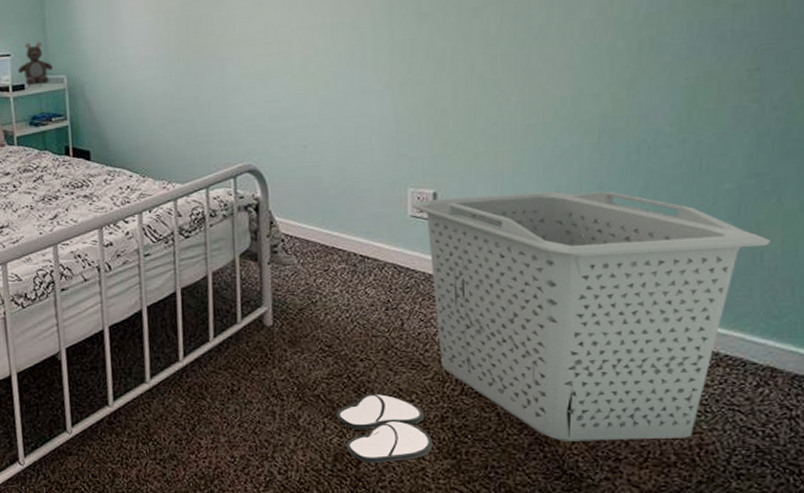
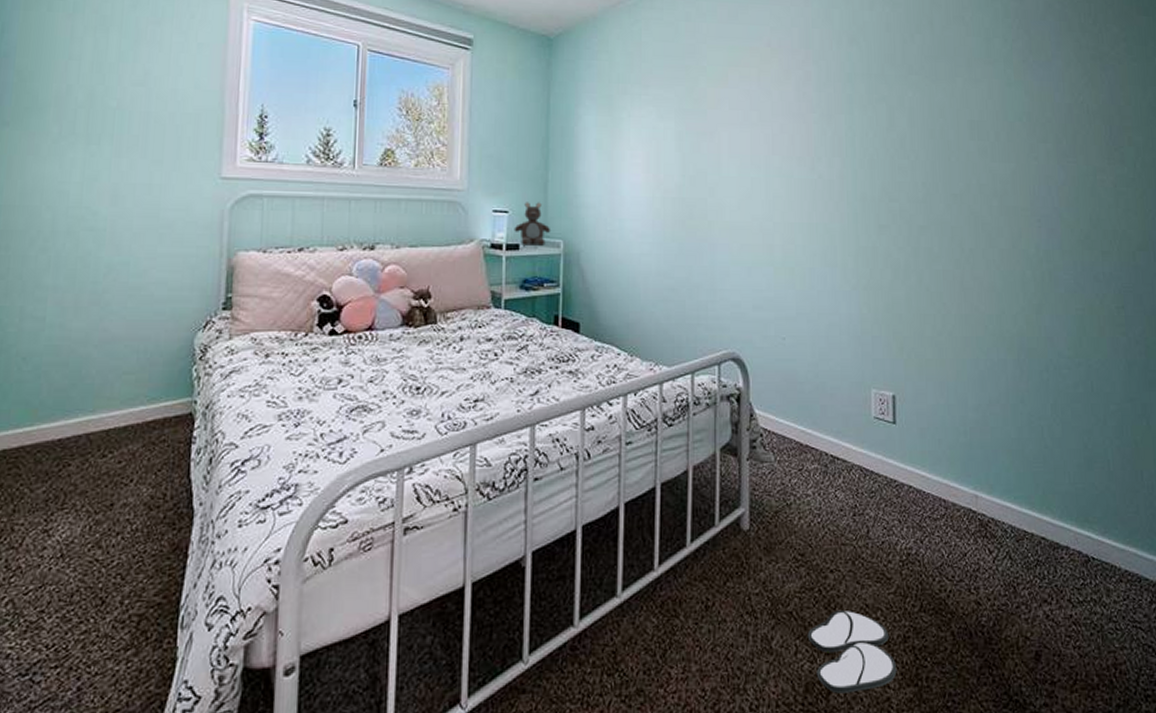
laundry basket: present [411,190,770,442] -> none [875,401,1146,664]

